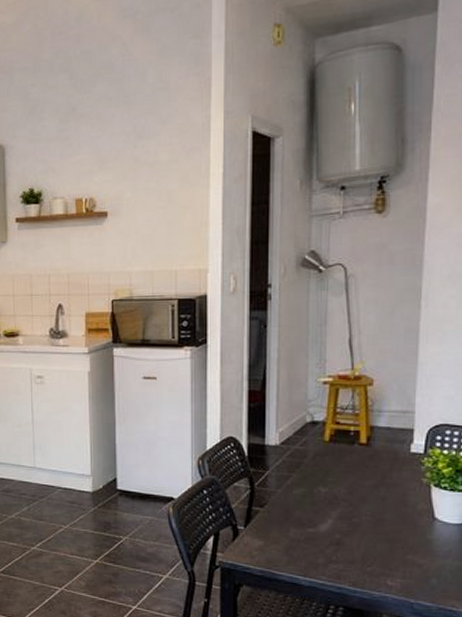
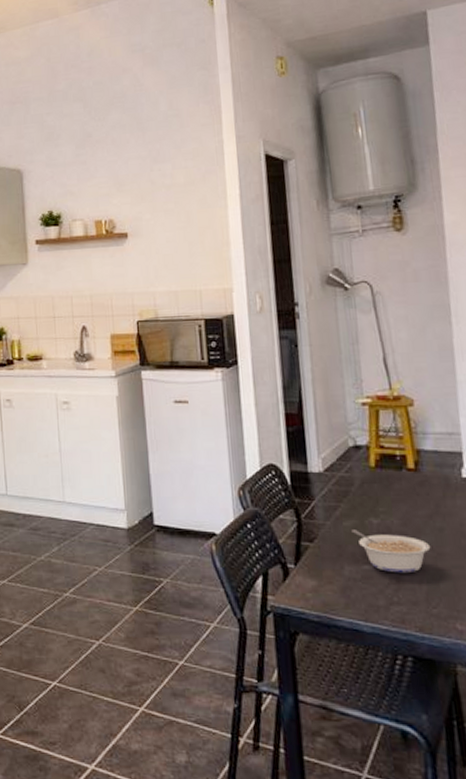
legume: none [300,497,372,536] -> present [351,530,431,574]

